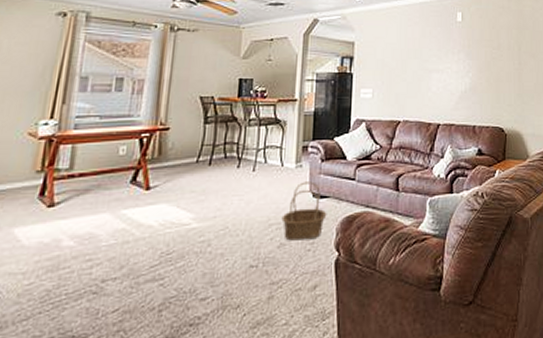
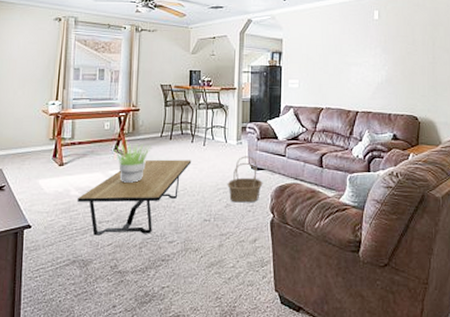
coffee table: none [72,190,237,300] -> present [78,159,192,236]
potted plant: none [129,172,183,224] -> present [113,144,152,183]

